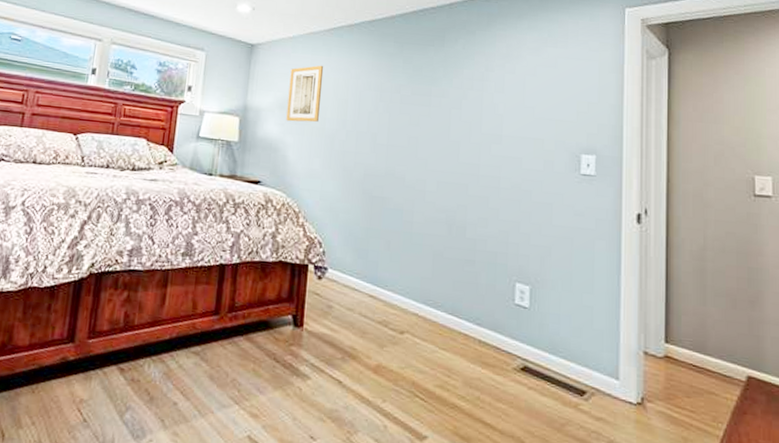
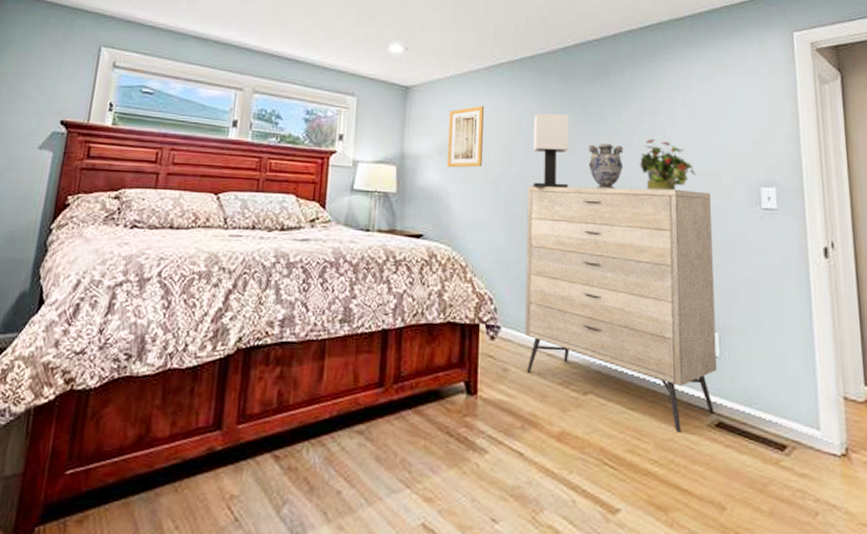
dresser: none [349,142,533,374] -> present [525,186,717,434]
table lamp: none [365,75,403,146] -> present [533,113,569,189]
decorative vase: none [418,106,453,150] -> present [588,143,624,190]
potted plant: none [466,104,519,154] -> present [639,139,695,191]

